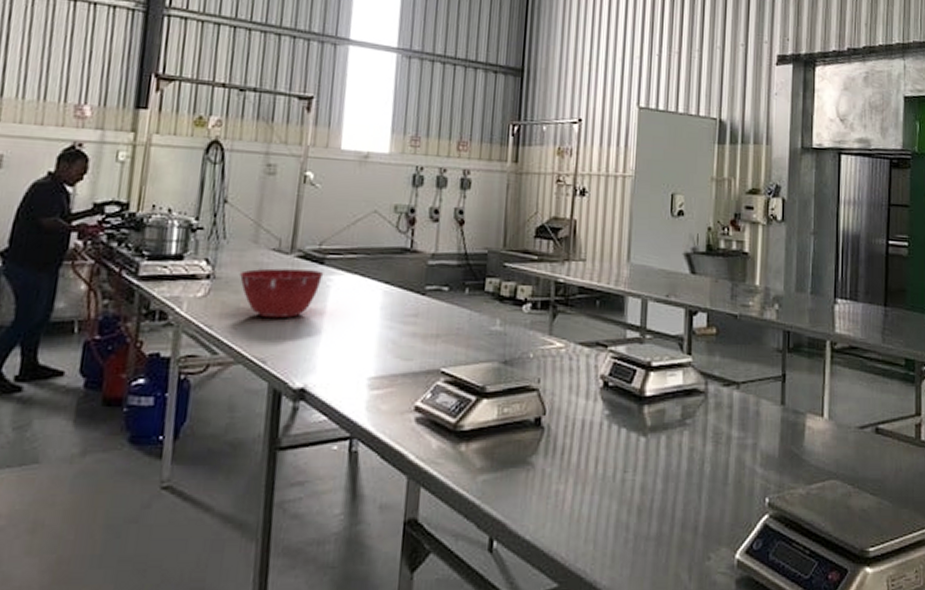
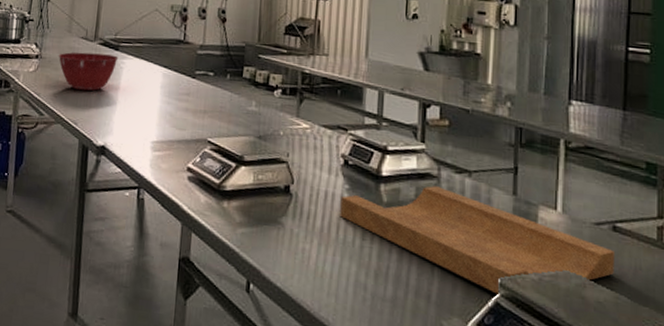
cutting board: none [599,403,878,517] -> present [340,186,616,296]

